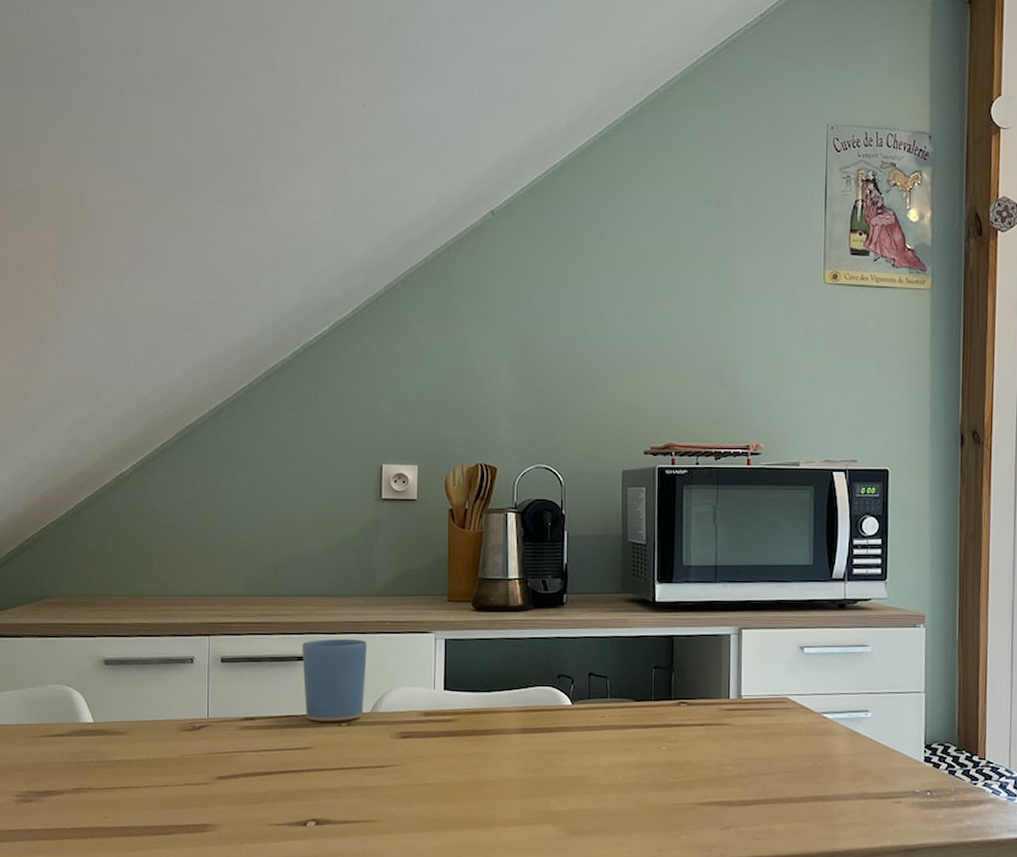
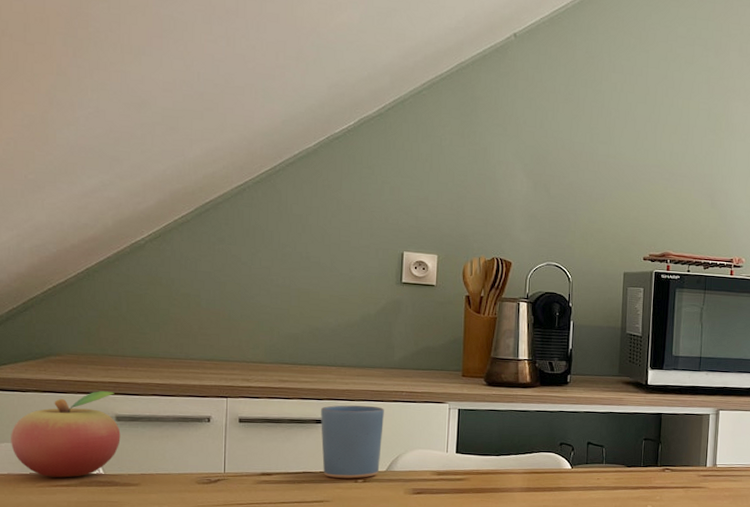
fruit: none [9,634,109,727] -> present [11,391,121,478]

